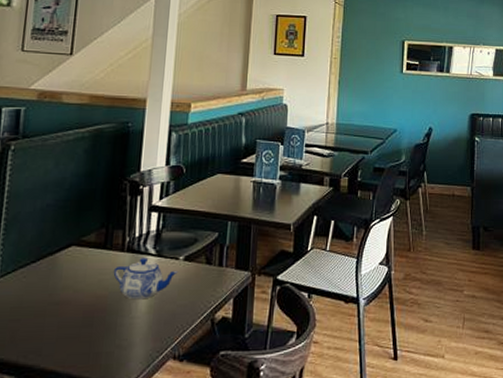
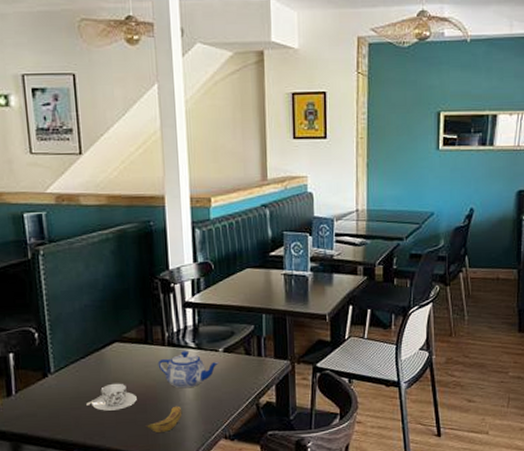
teacup: none [27,292,85,324] -> present [86,383,137,411]
banana: none [89,319,132,351] -> present [145,406,182,432]

